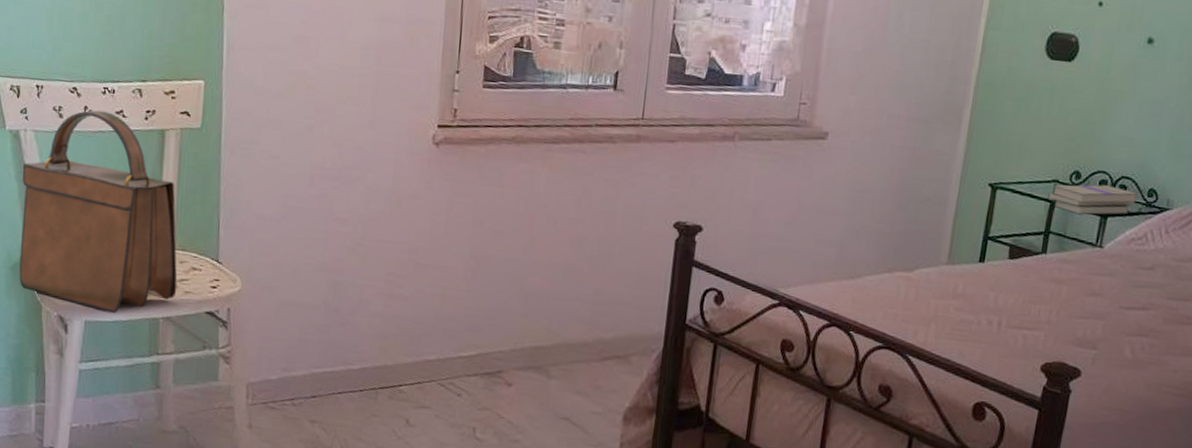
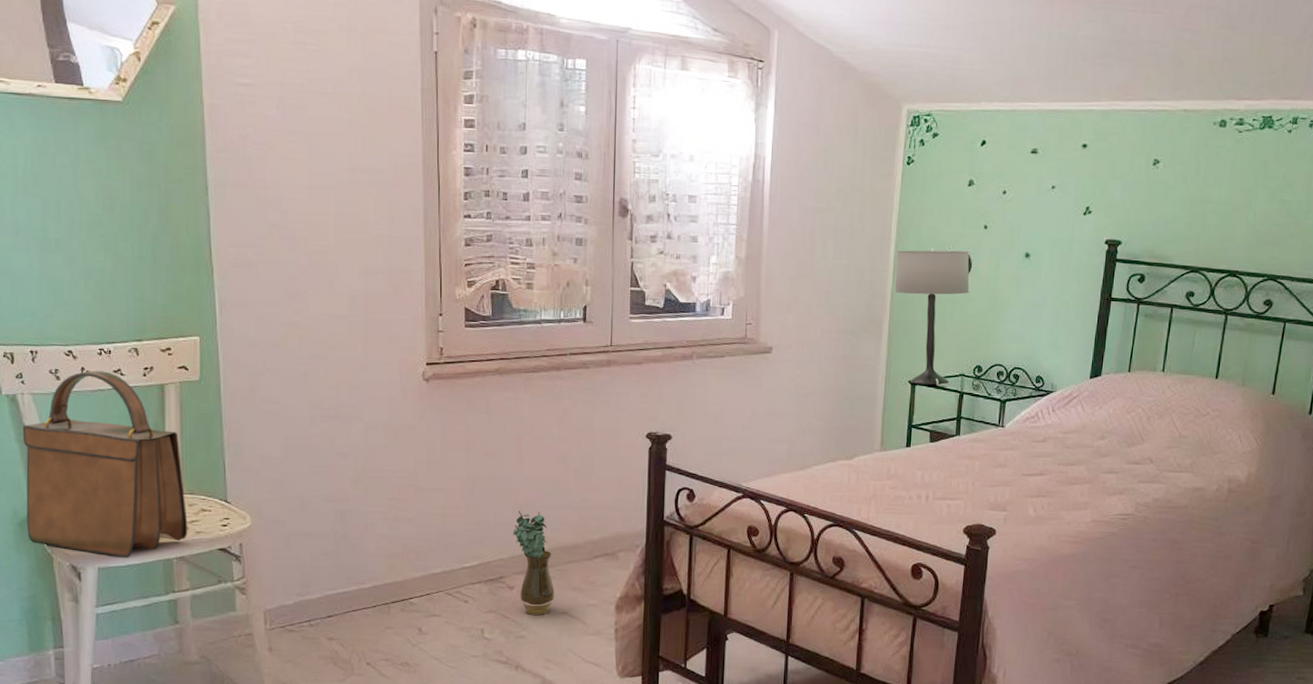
vase: none [516,298,557,418] -> present [513,510,554,615]
table lamp: none [980,26,1077,193] -> present [894,248,970,387]
books: present [1048,184,1138,216] -> none [957,375,1028,402]

